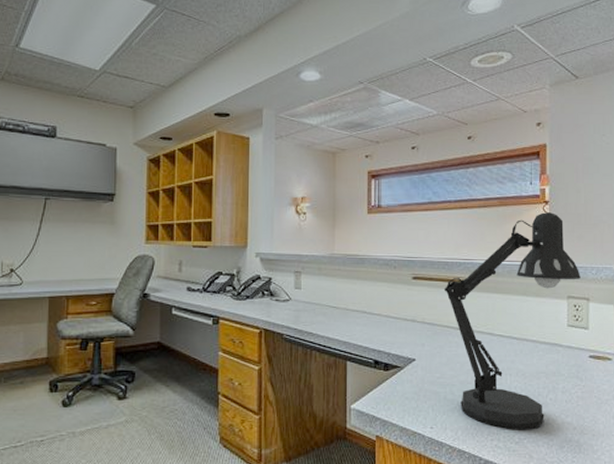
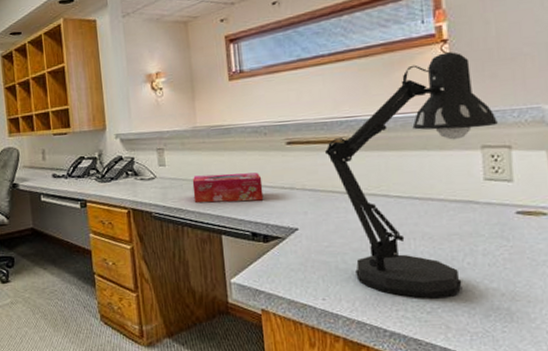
tissue box: none [324,301,388,330] -> present [192,172,264,203]

